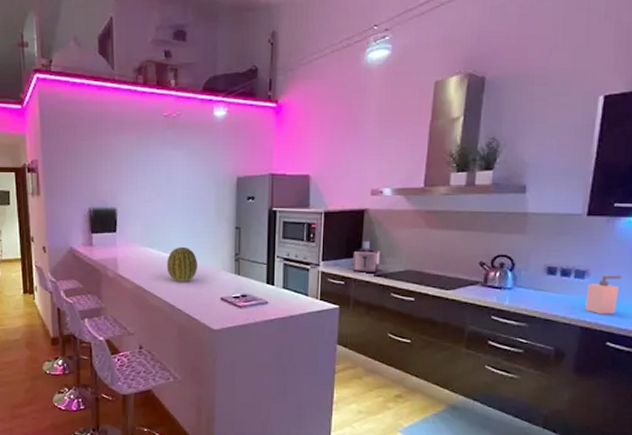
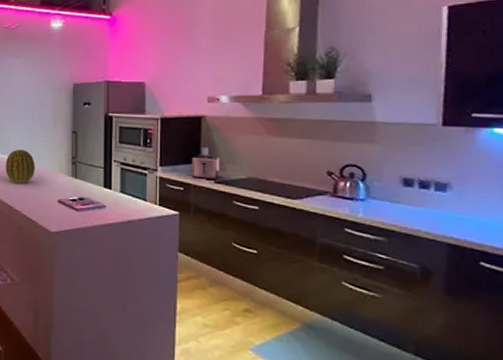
soap dispenser: present [585,275,622,315] -> none [450,188,489,232]

